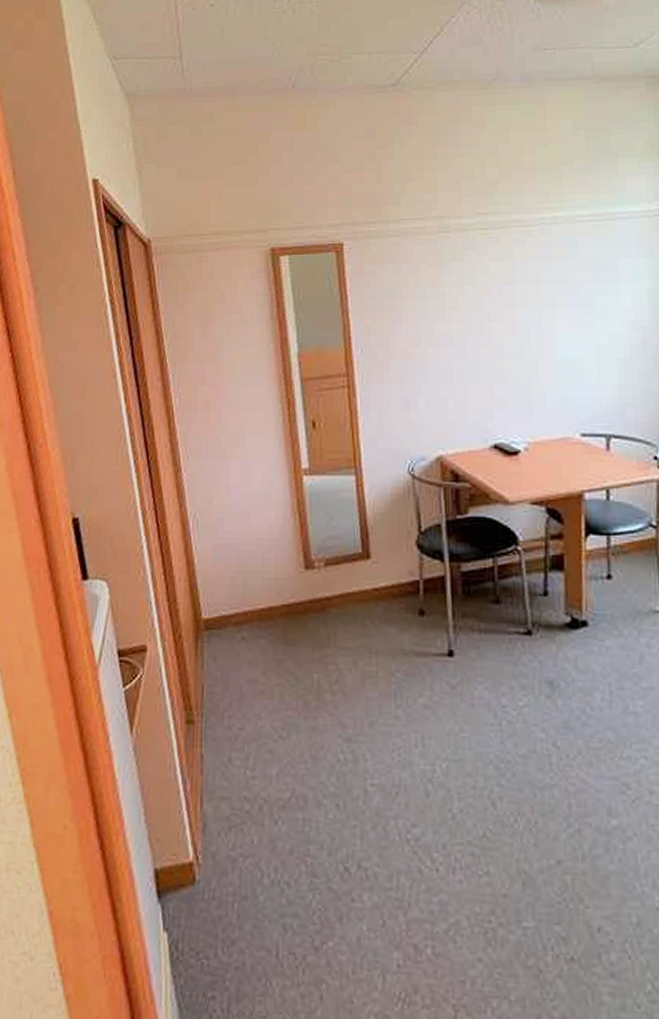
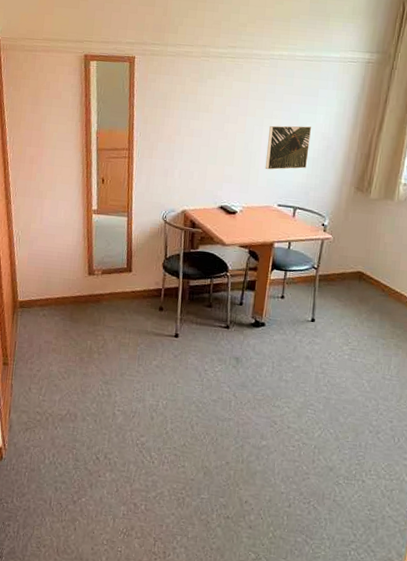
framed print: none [552,314,617,384] -> present [265,125,311,170]

